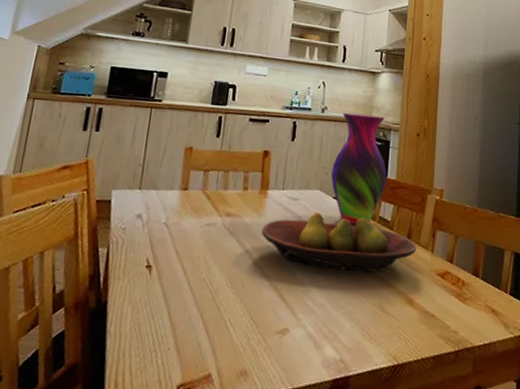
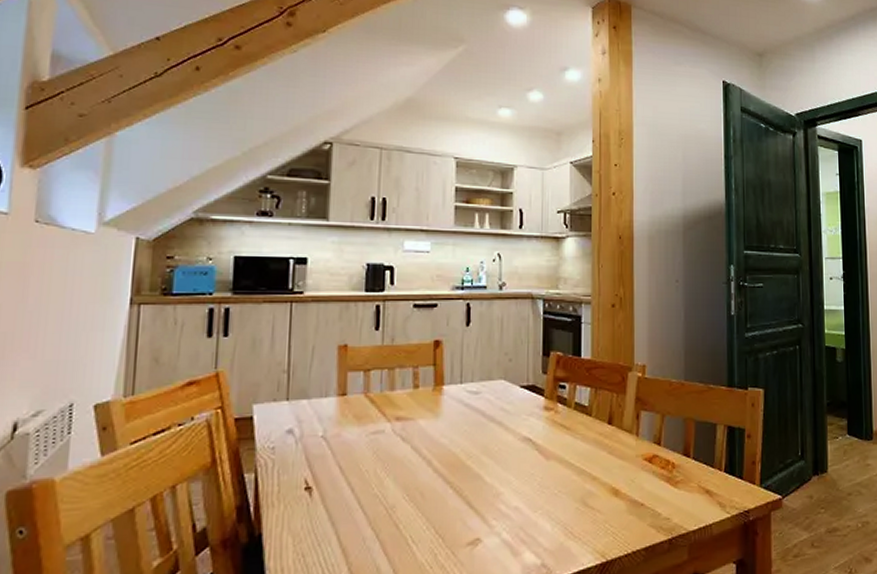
fruit bowl: present [262,211,417,272] -> none [440,404,620,467]
vase: present [331,113,387,225] -> none [516,288,580,414]

